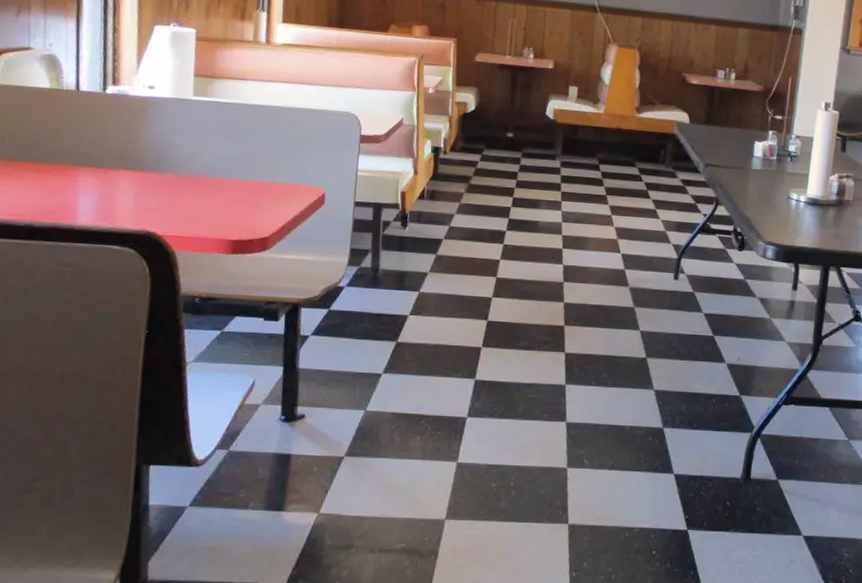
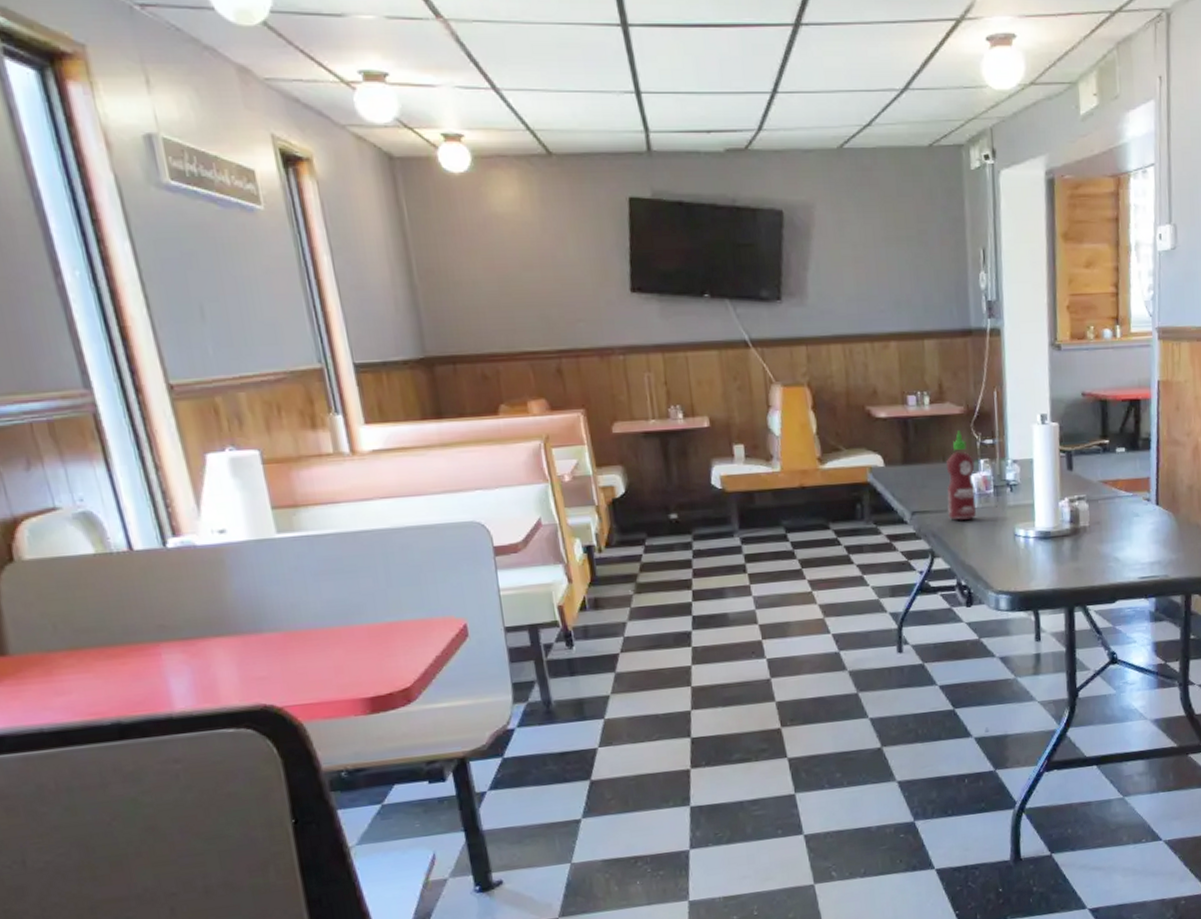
hot sauce: none [735,104,764,178] -> present [947,430,976,520]

